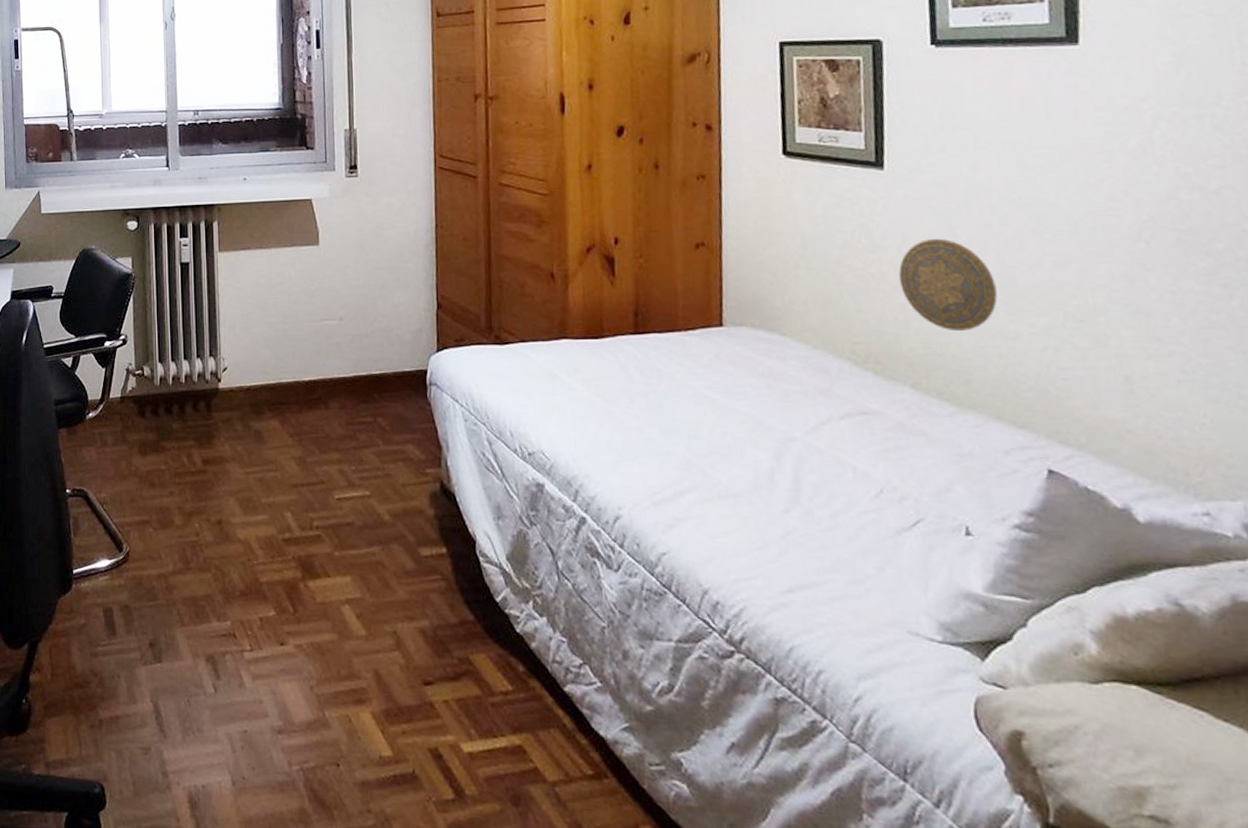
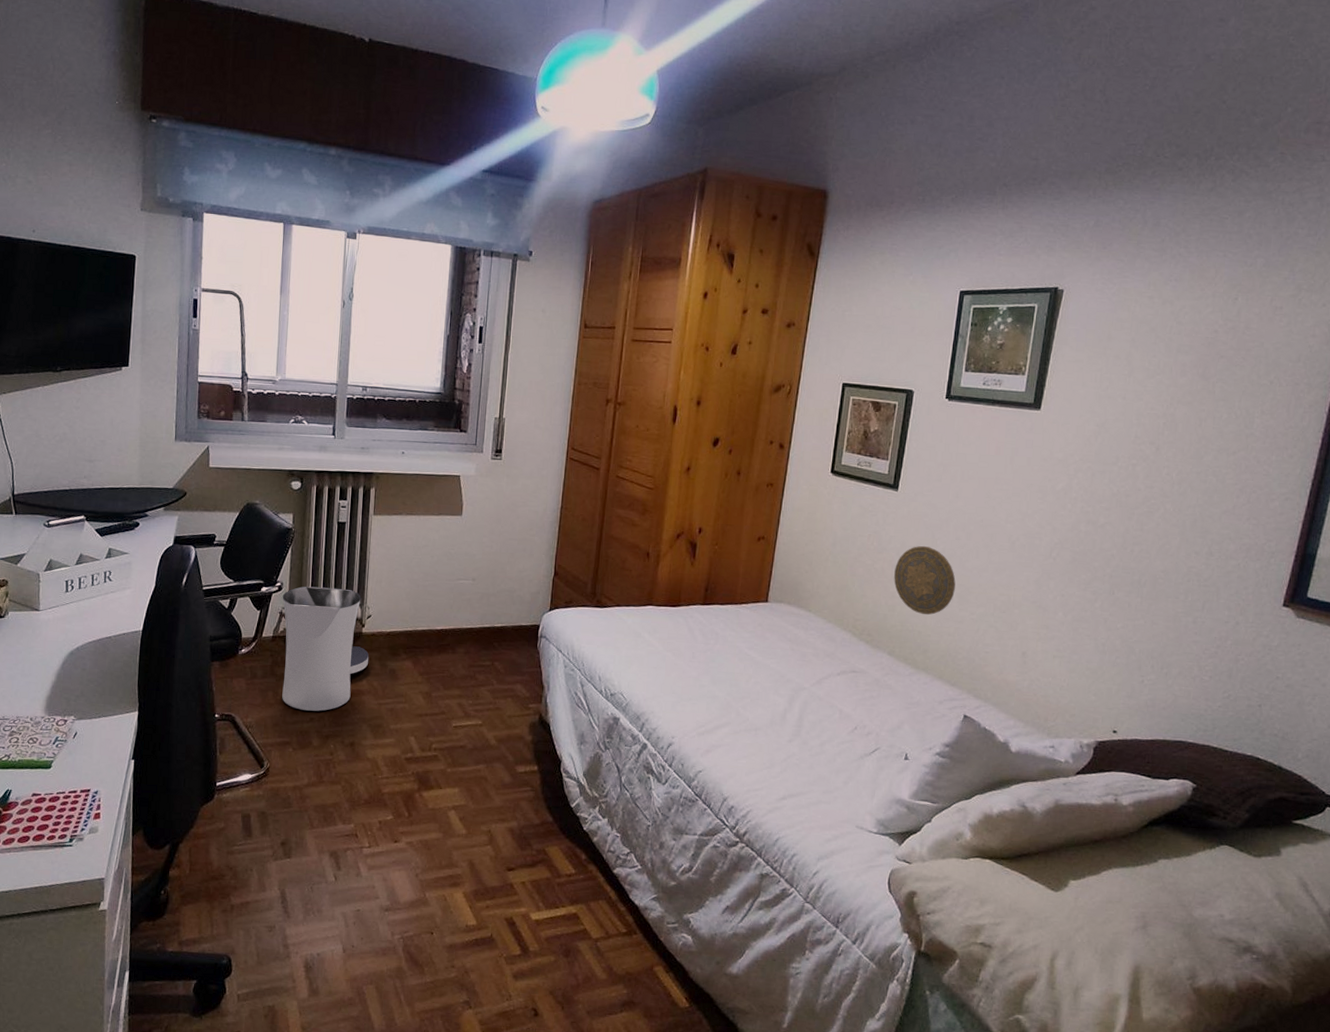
trash can: none [127,337,229,483] -> present [282,586,369,711]

